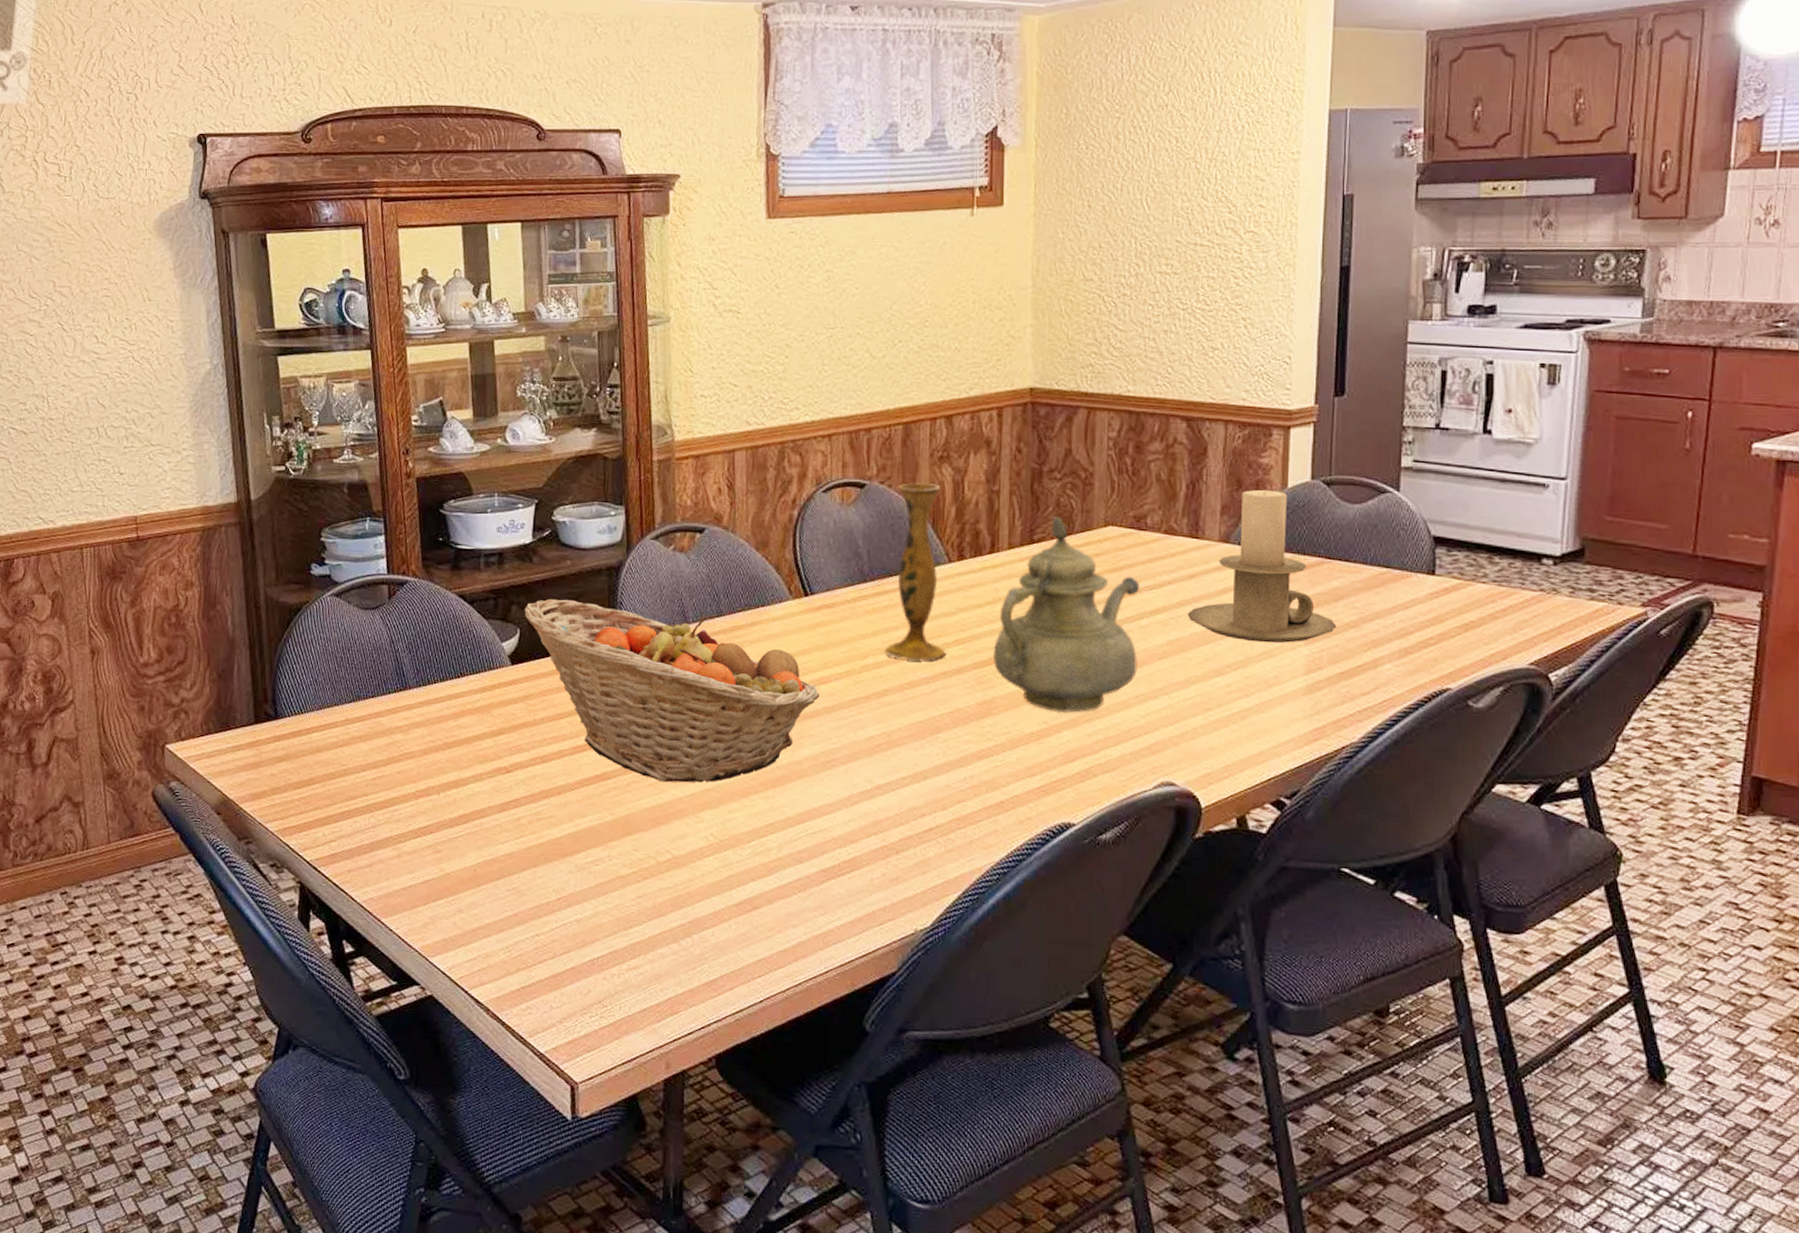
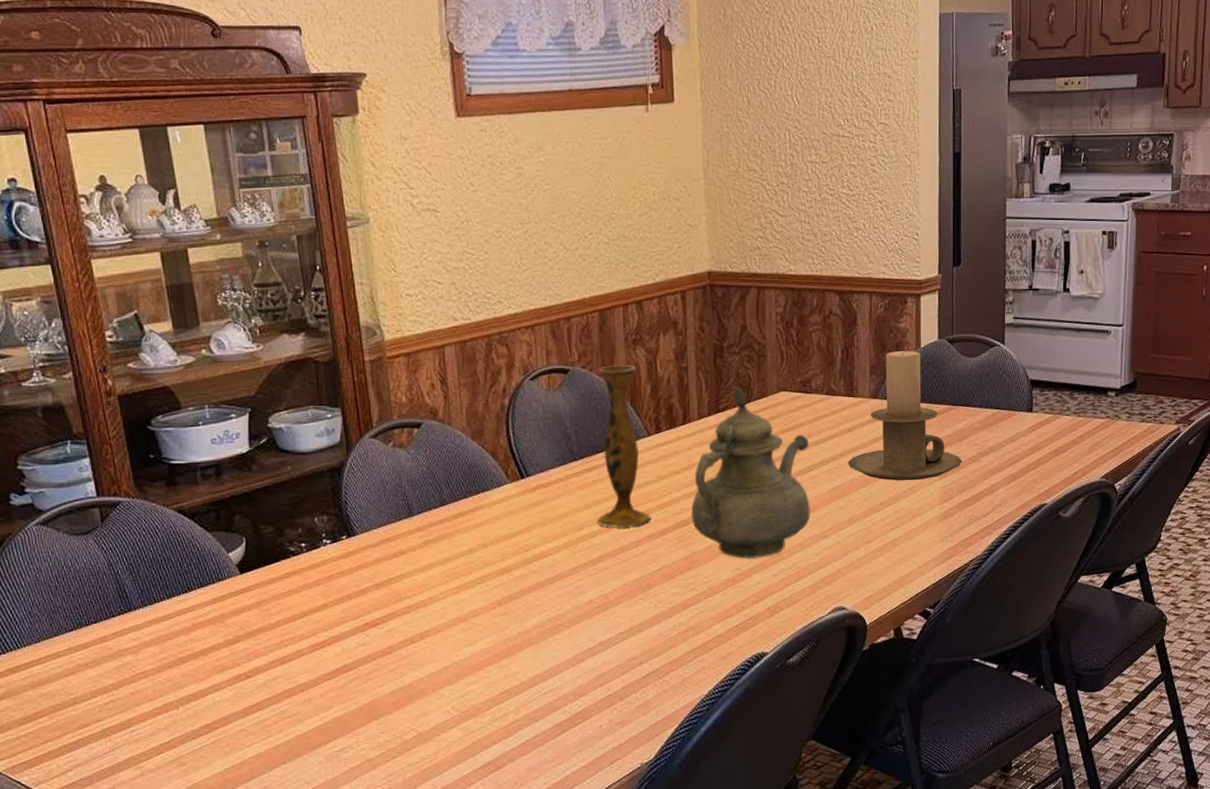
fruit basket: present [524,598,820,783] -> none [248,504,542,667]

